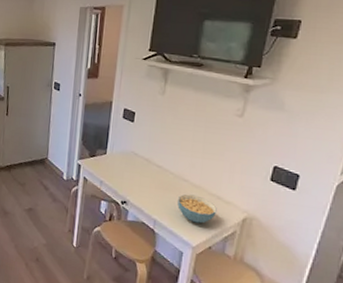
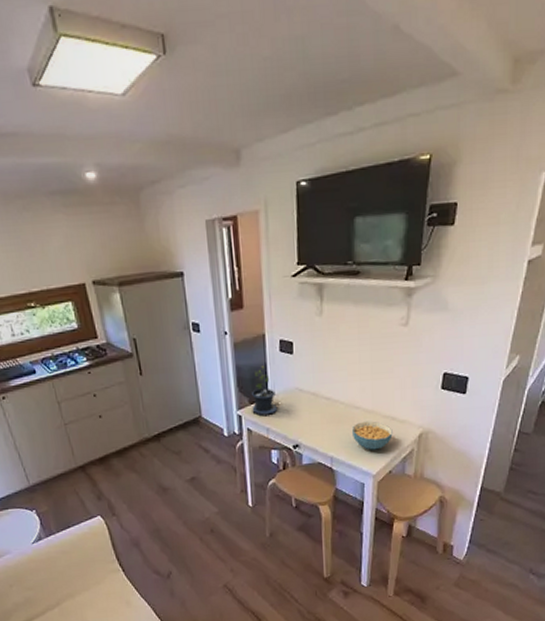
potted plant: none [90,127,114,170] -> present [251,366,278,417]

